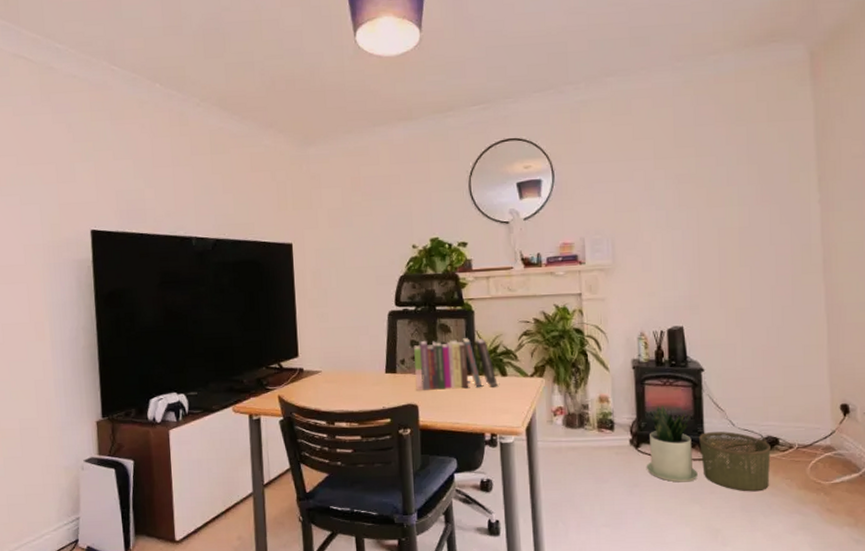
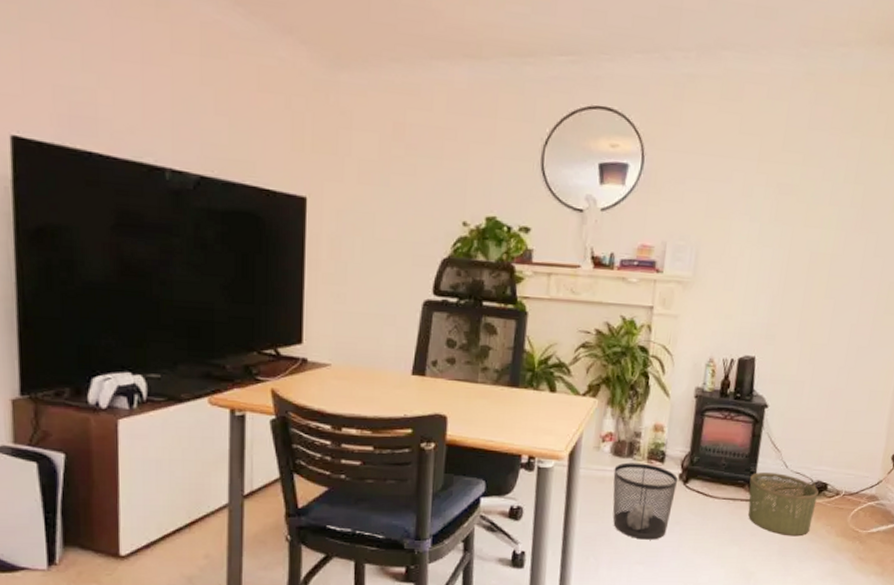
books: present [413,337,498,391] -> none [447,340,544,404]
waste bin: none [568,432,630,503] -> present [612,462,679,540]
planter: present [646,406,698,483] -> none [691,441,746,523]

